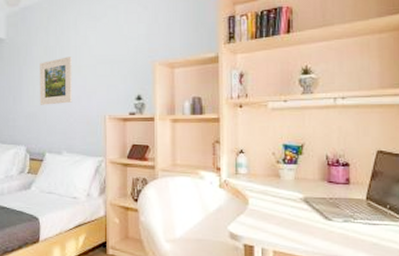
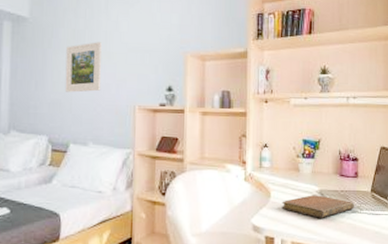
notebook: none [261,202,346,227] -> present [281,195,354,218]

